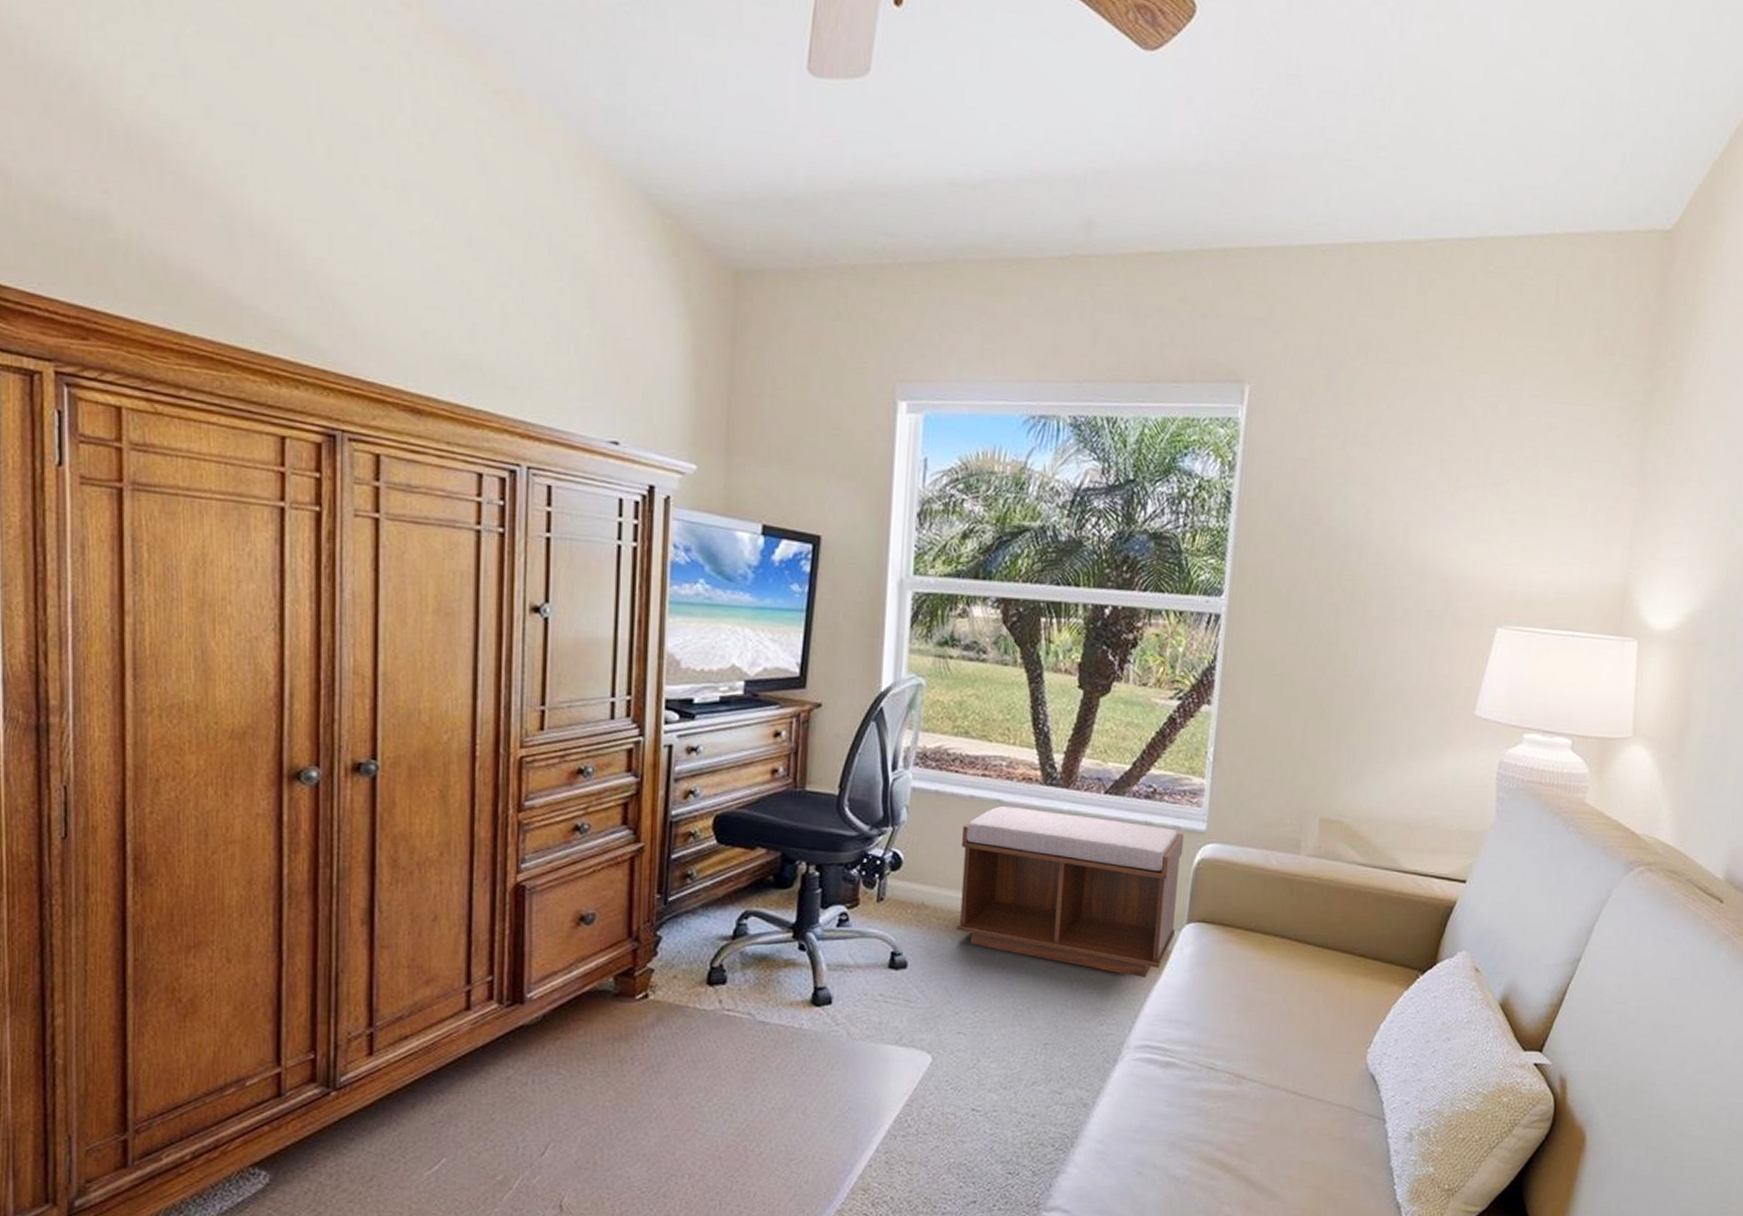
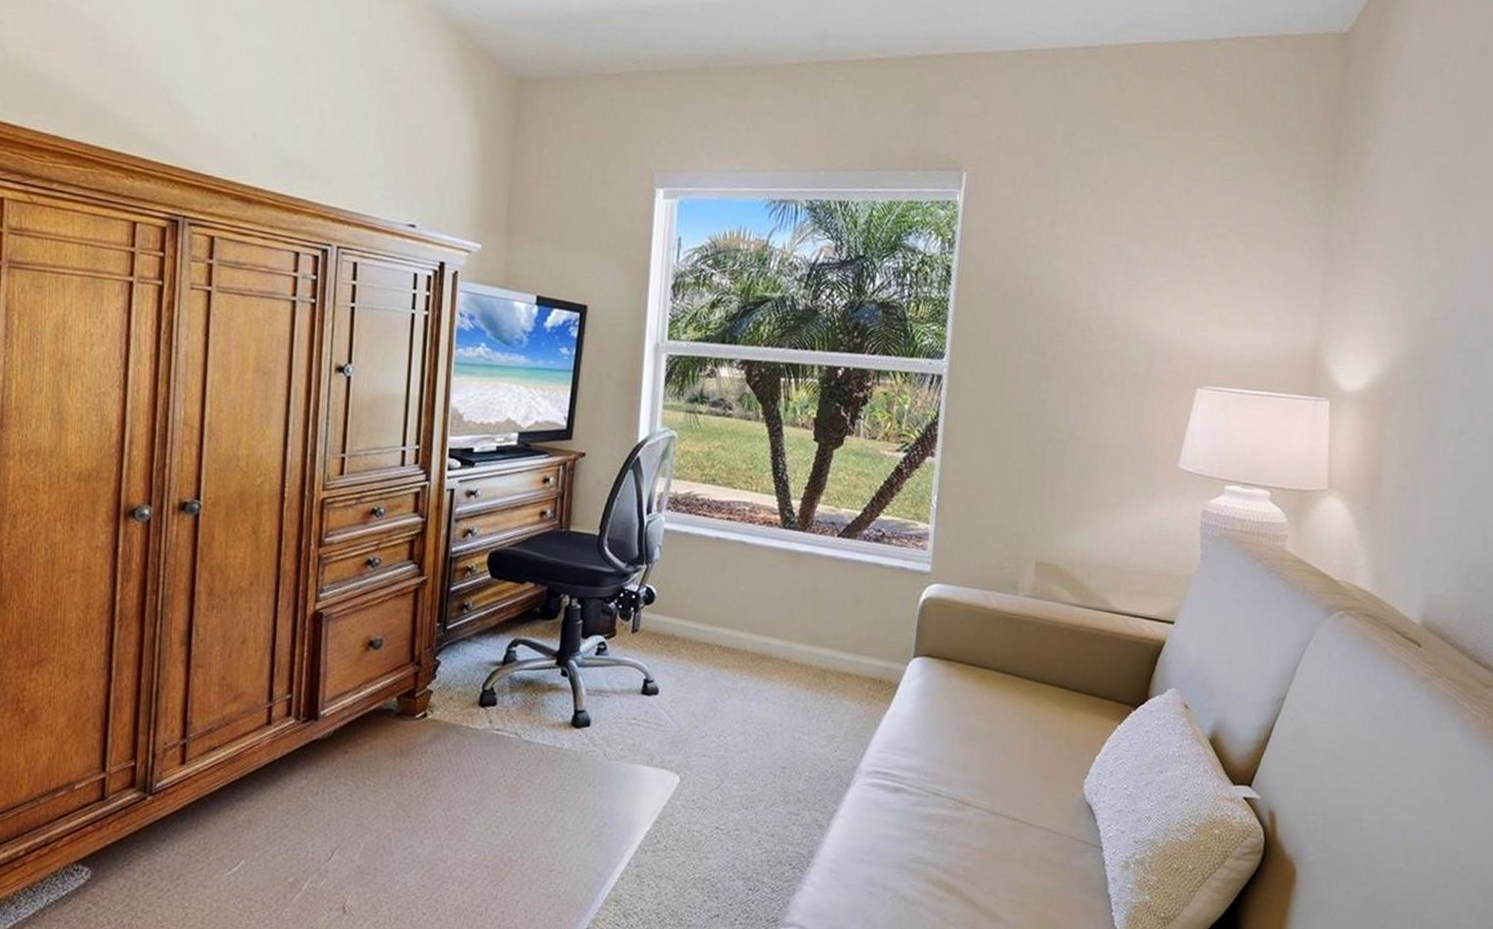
bench: present [956,806,1185,977] -> none [703,547,911,707]

